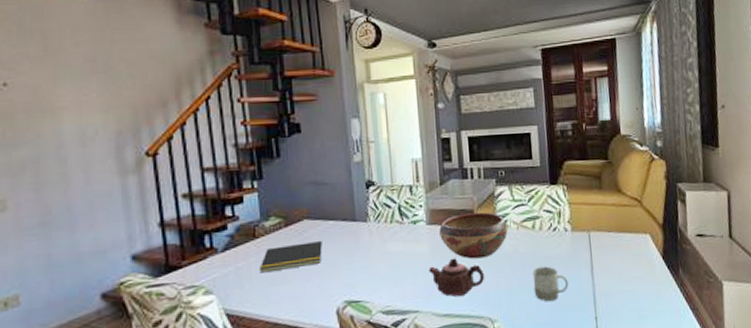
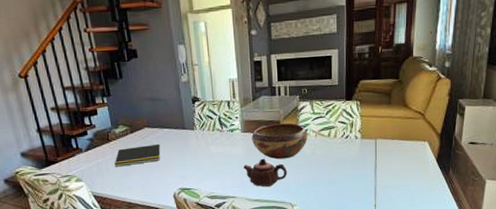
cup: present [532,266,569,302] -> none [326,166,355,193]

